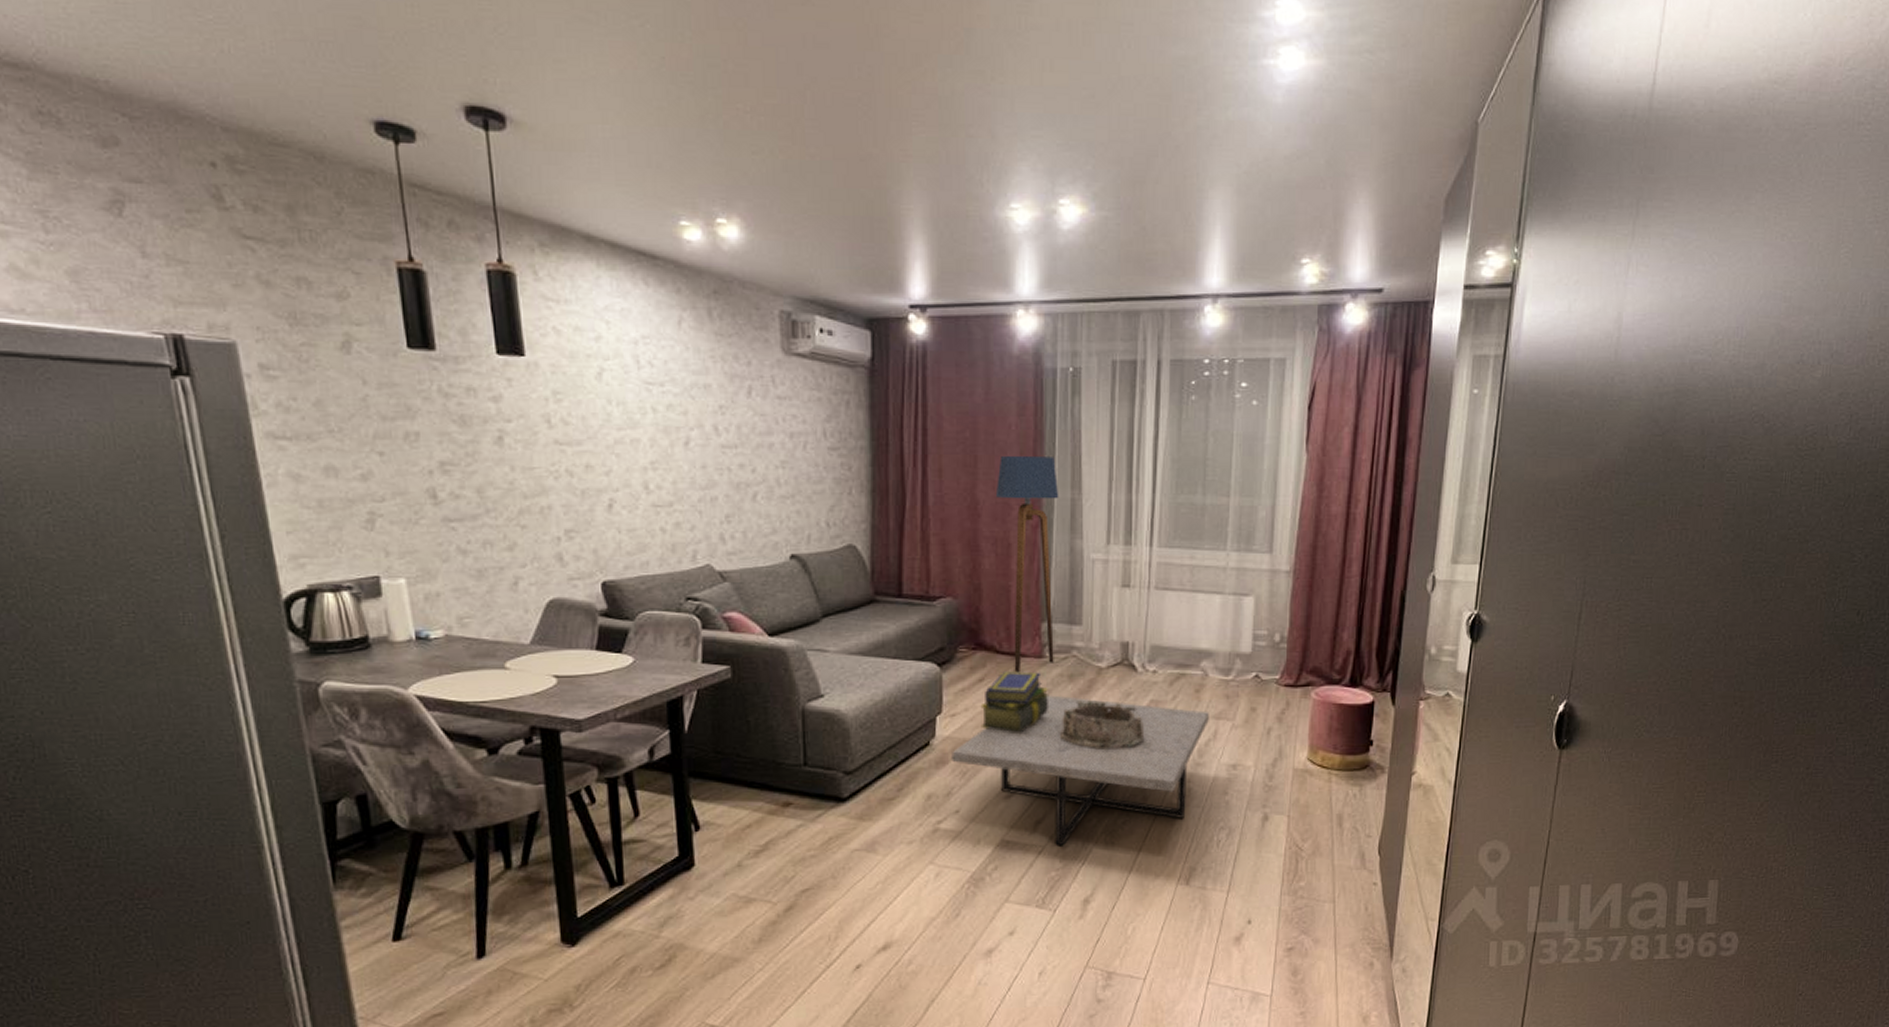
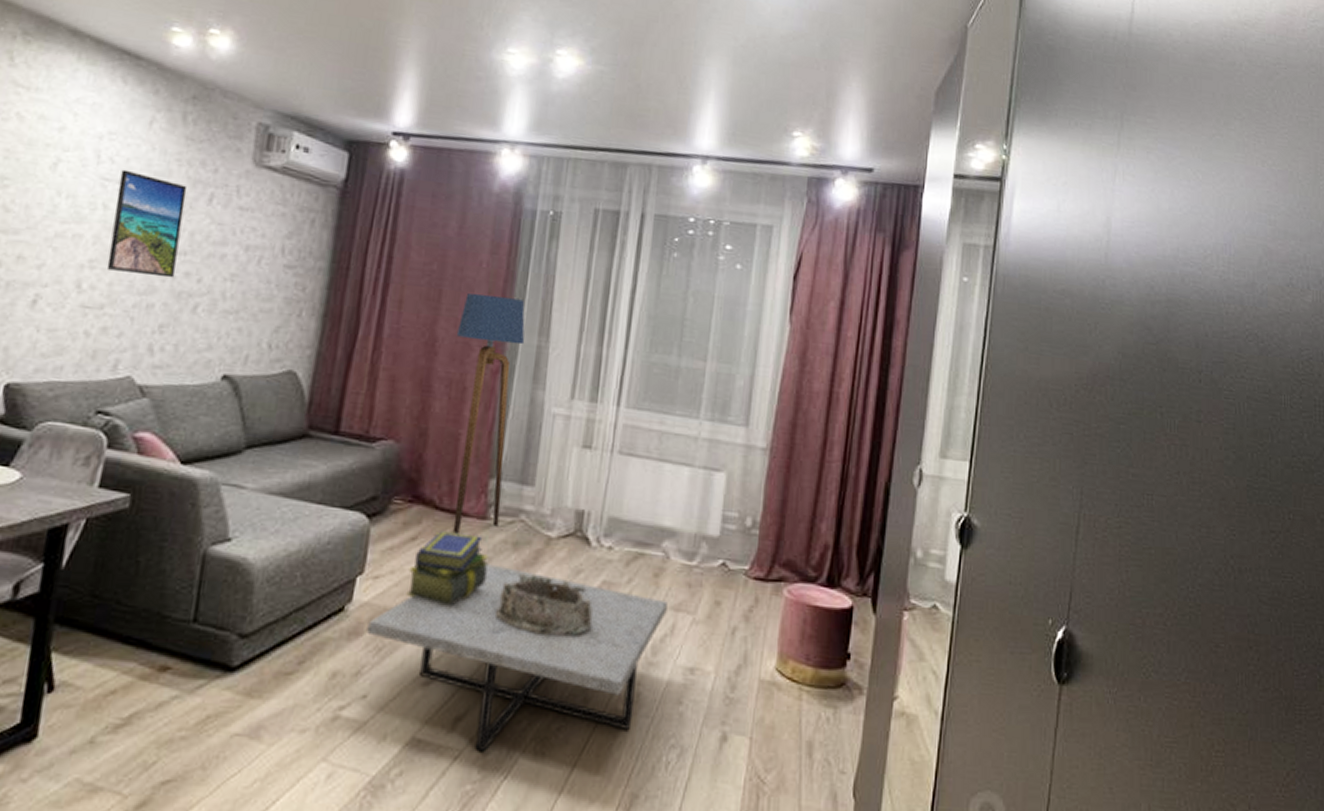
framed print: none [661,372,731,471] -> present [106,169,188,278]

